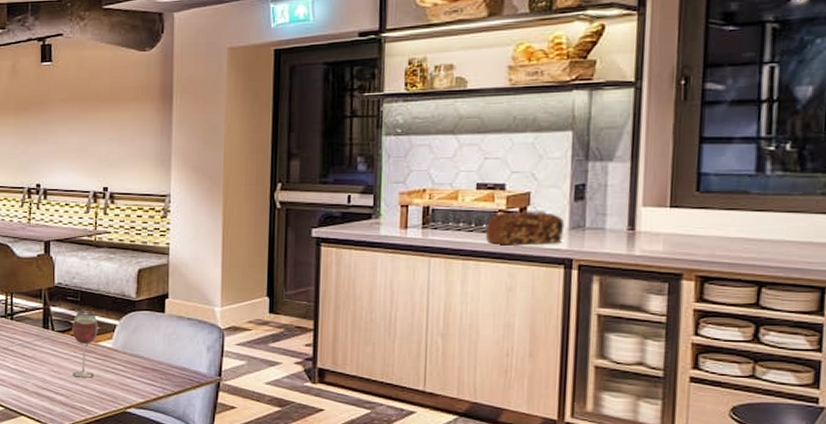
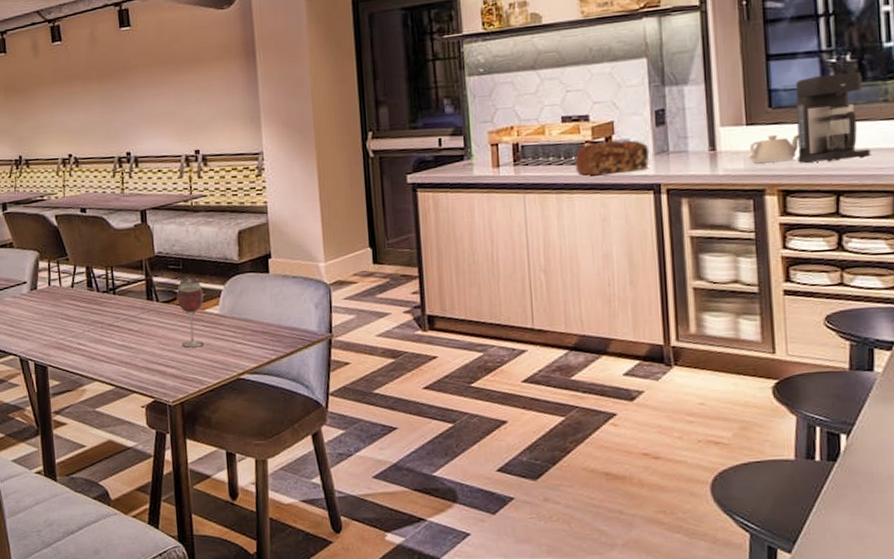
teapot: none [669,219,726,247] -> present [749,134,800,164]
coffee maker: none [721,161,801,252] -> present [795,72,871,164]

